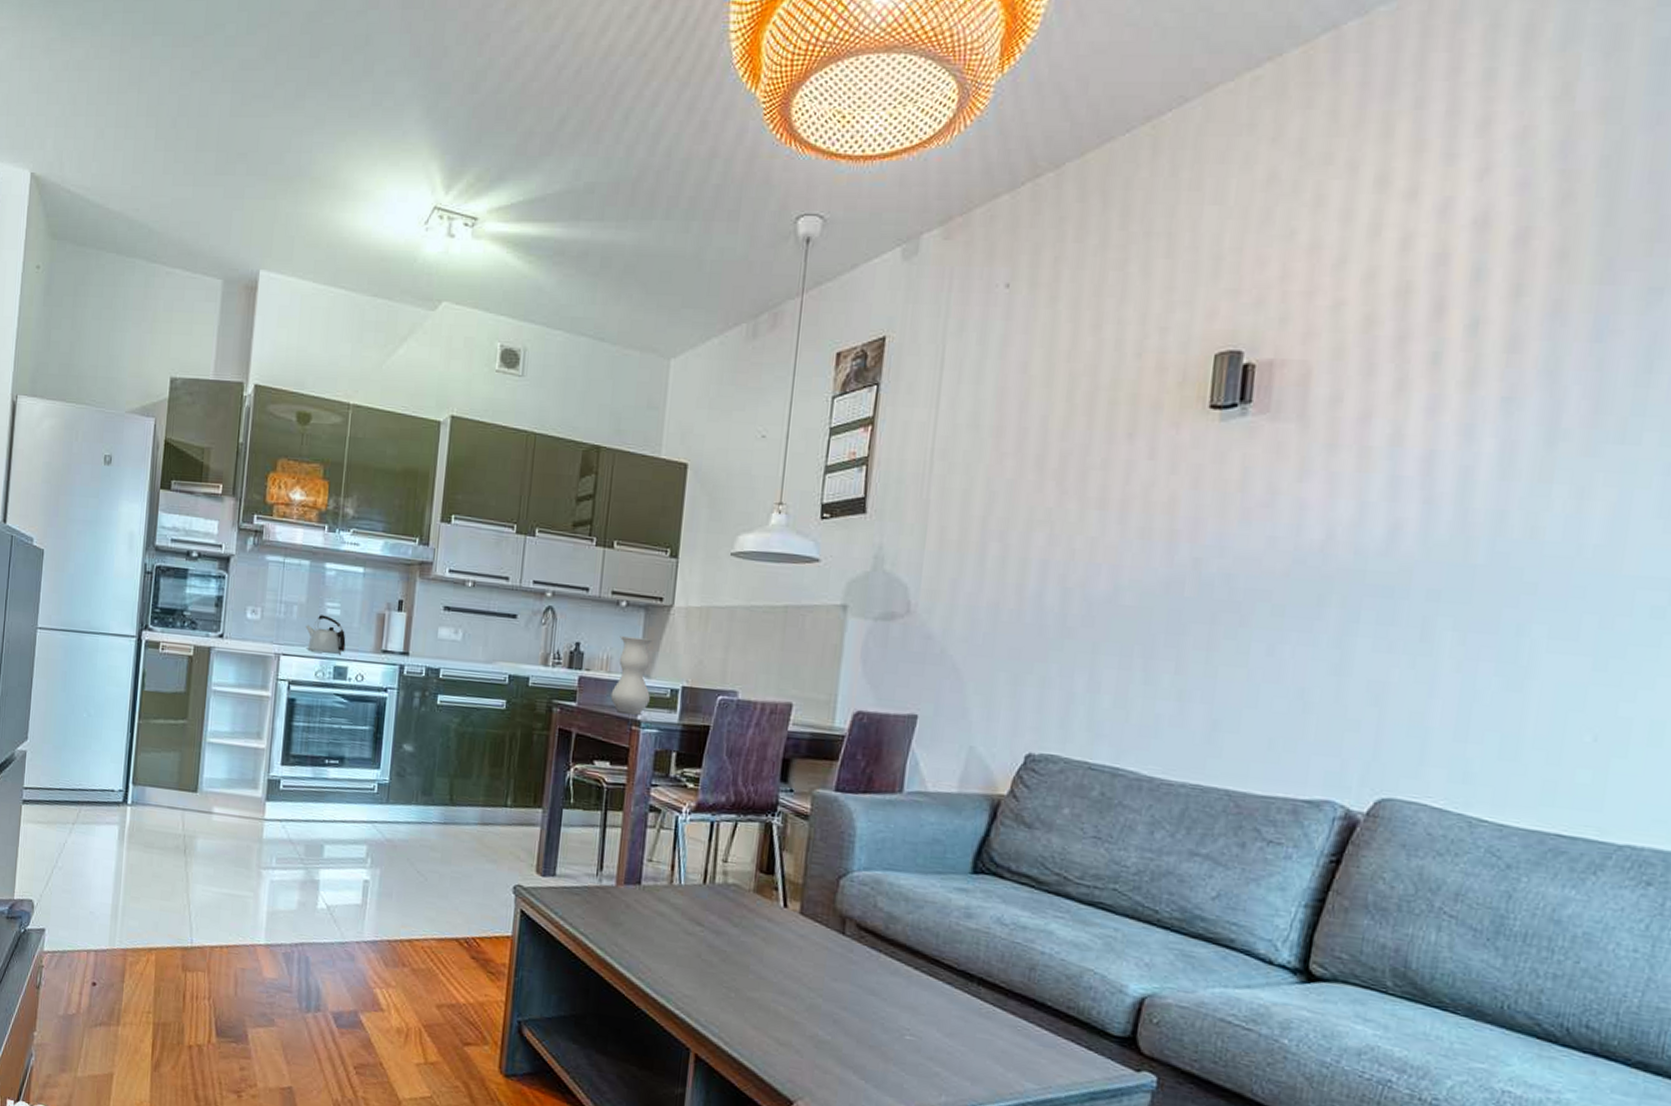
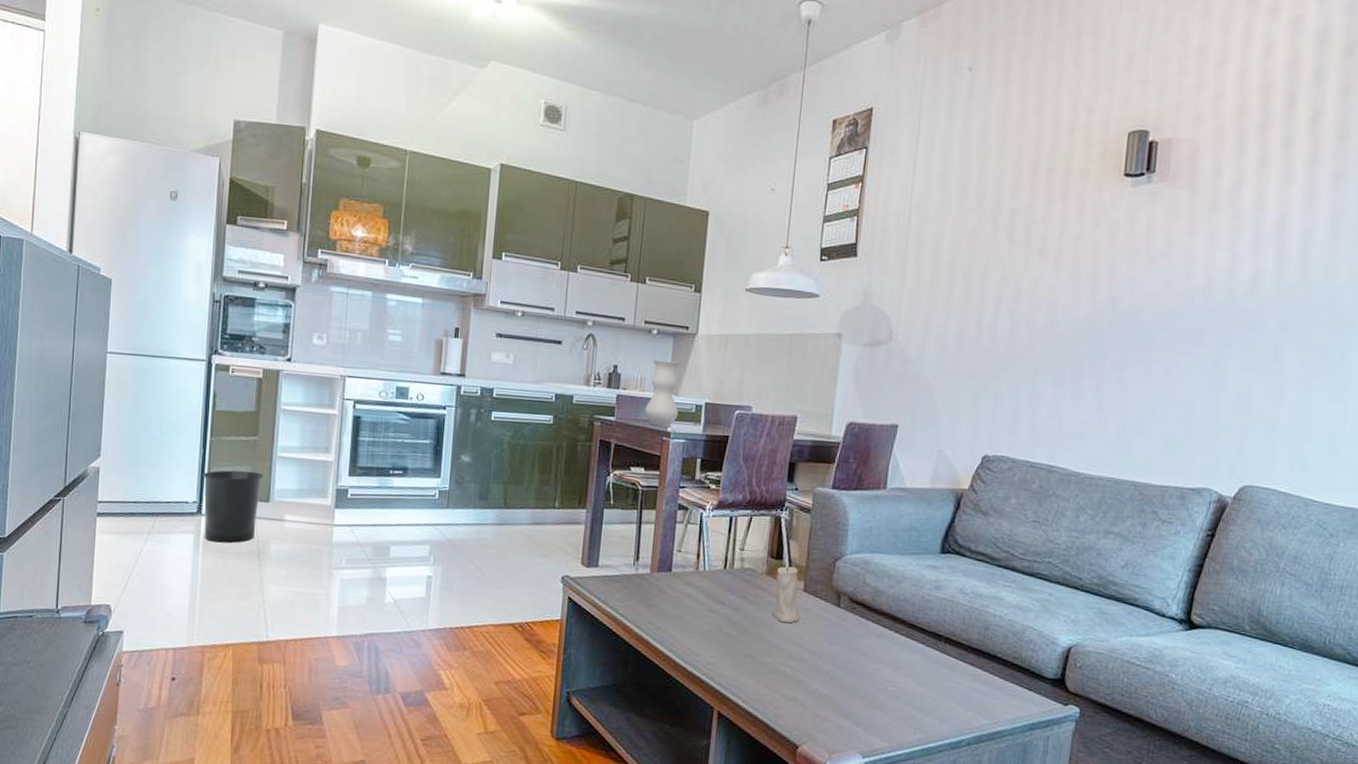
waste bin: none [129,756,192,837] -> present [203,470,264,543]
kettle: present [305,615,346,656] -> none [369,341,407,377]
candle: none [760,879,796,952] -> present [772,563,801,624]

